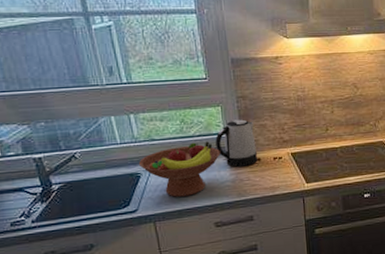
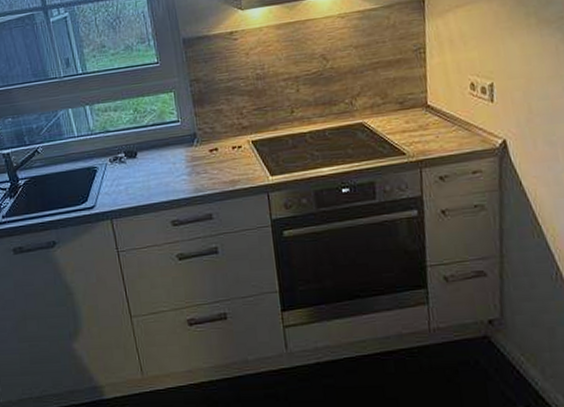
fruit bowl: present [138,141,220,197] -> none [94,131,175,192]
kettle: present [215,119,258,167] -> none [169,104,216,159]

